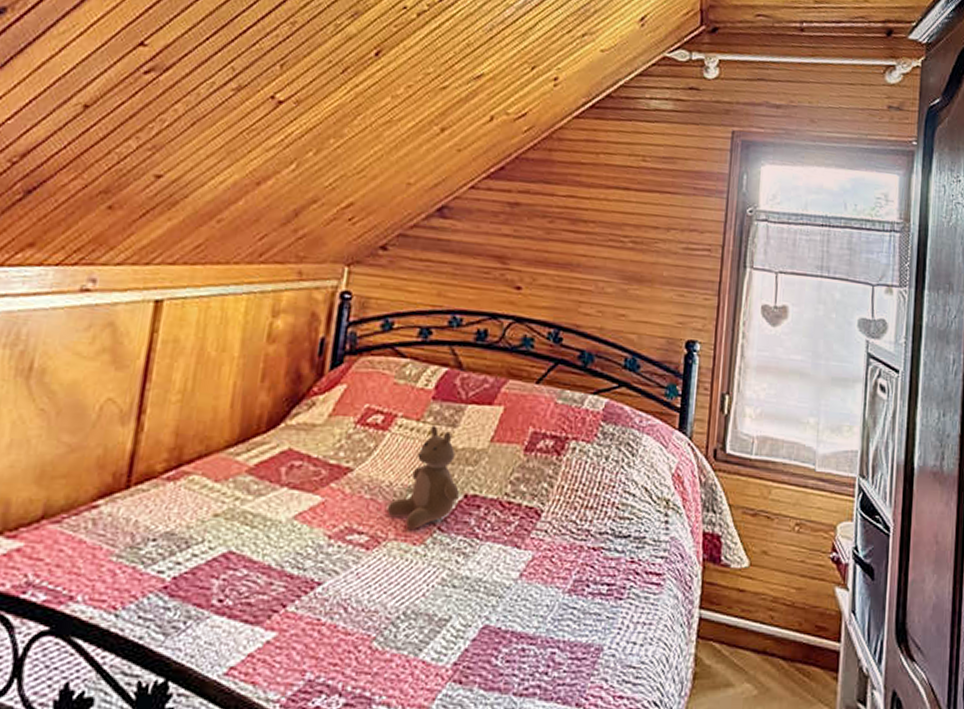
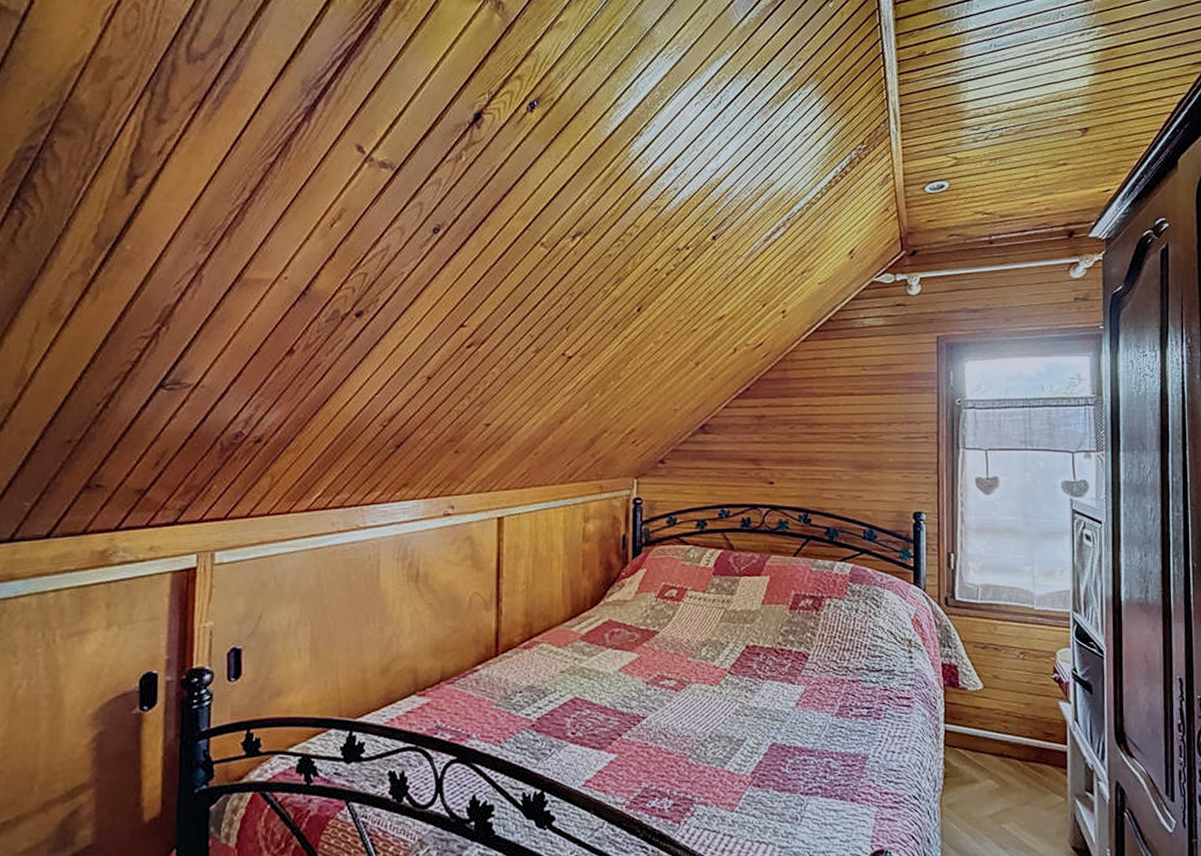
teddy bear: present [386,425,459,529] -> none [687,595,742,674]

